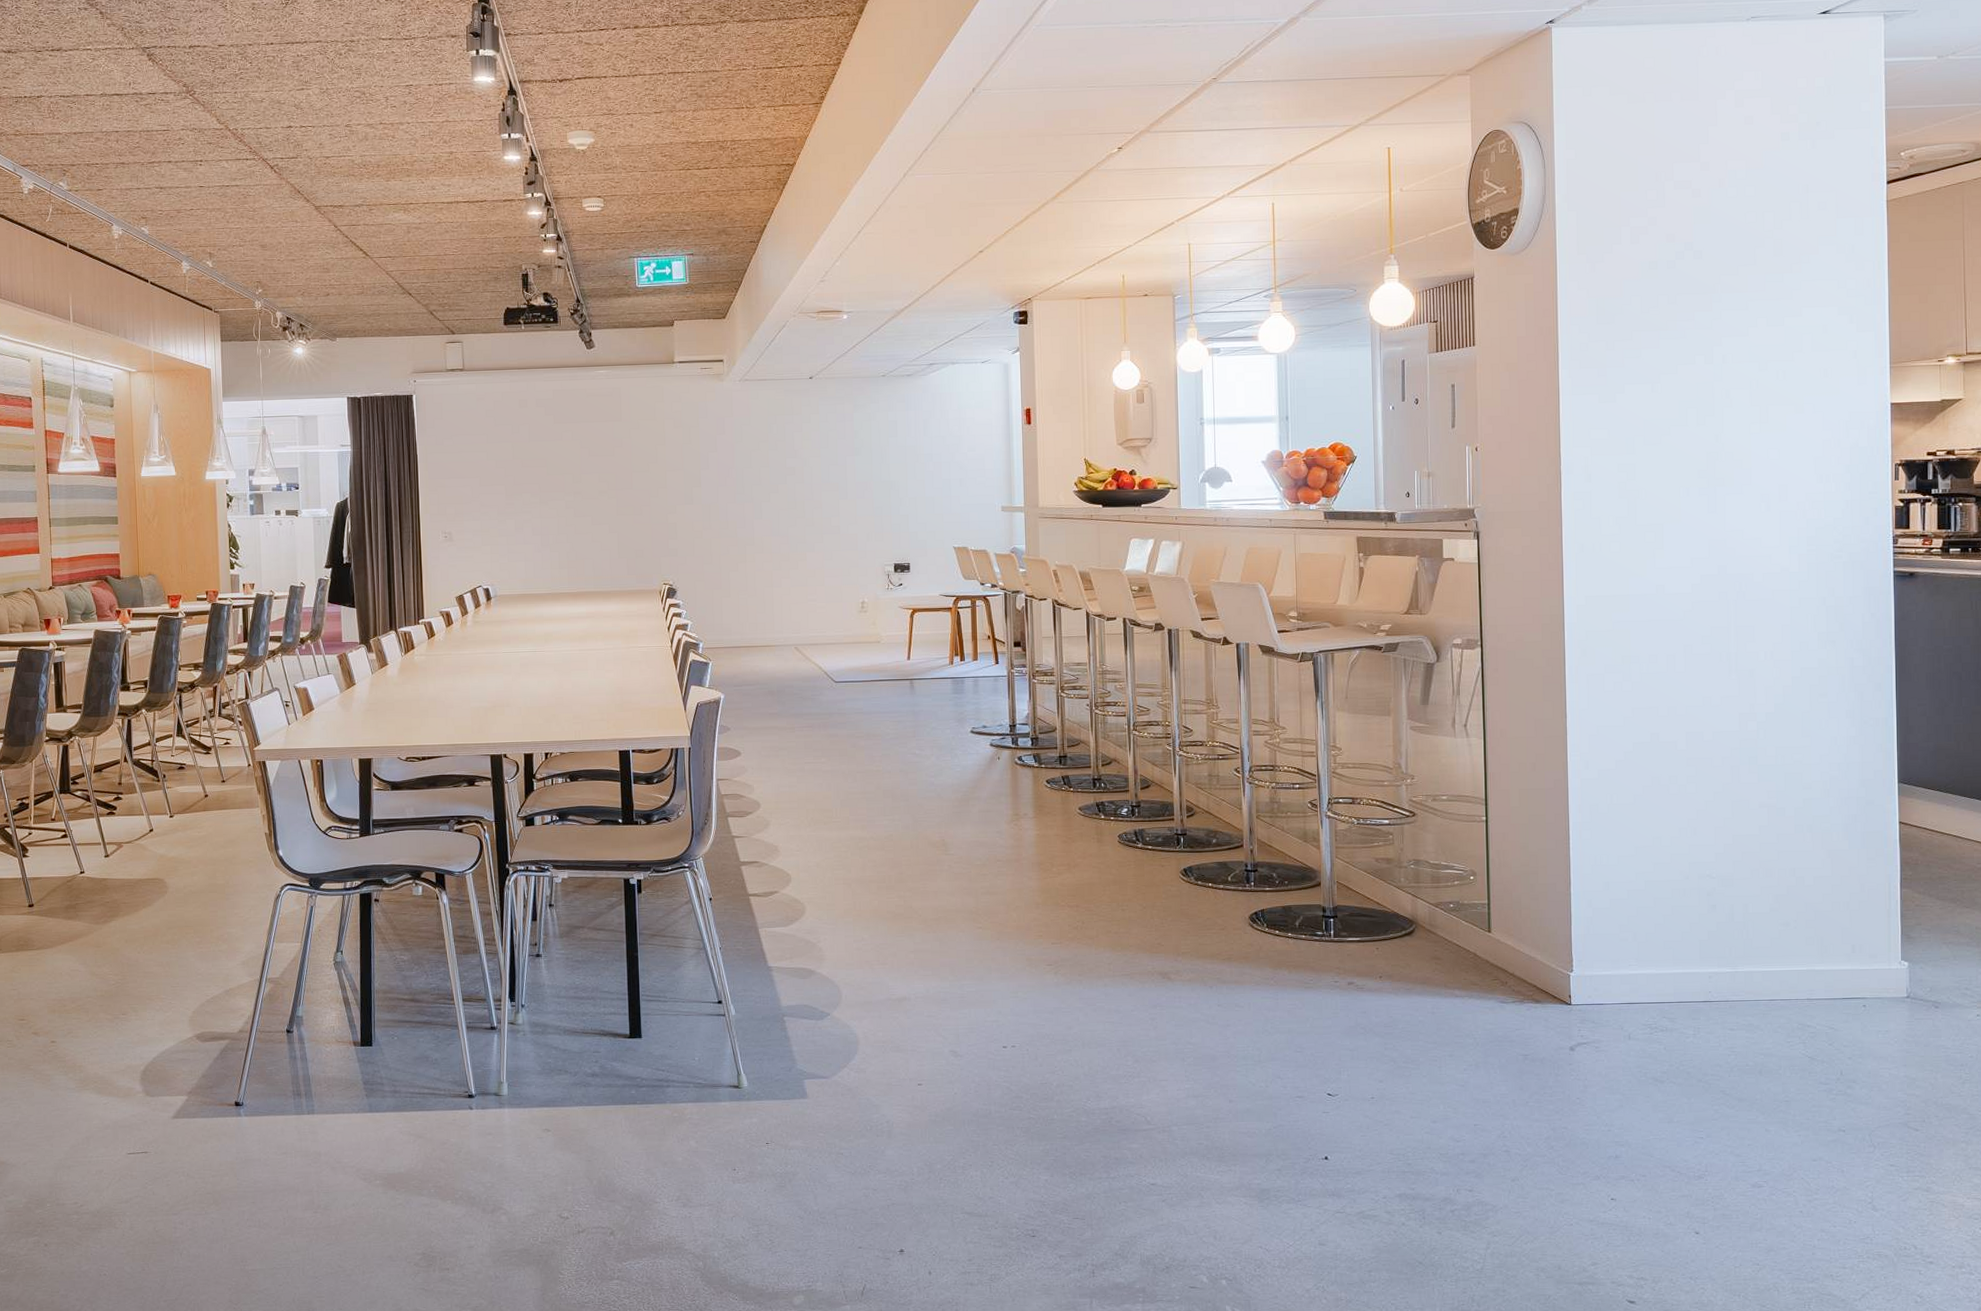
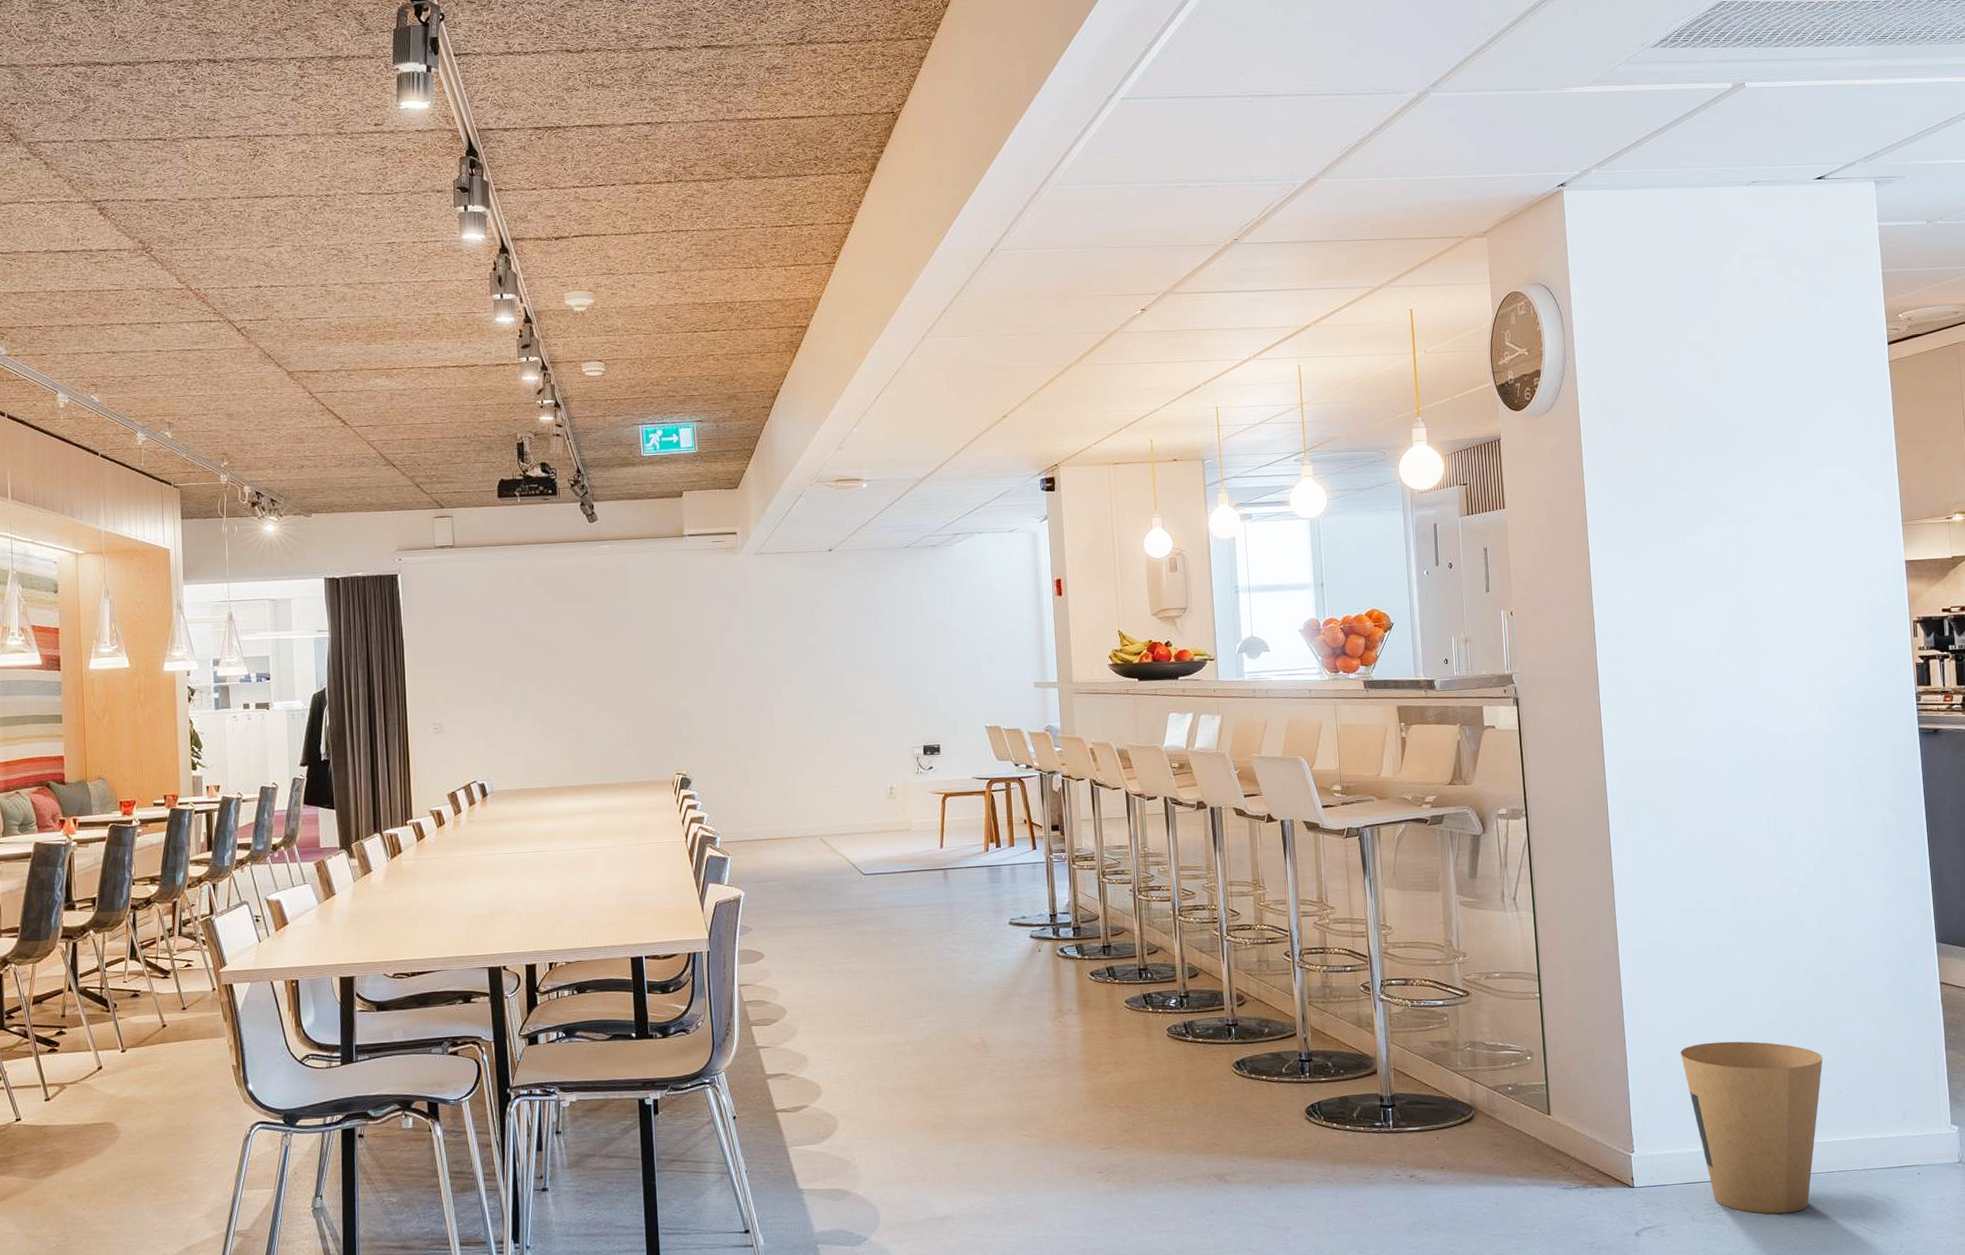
trash can: none [1626,870,1771,1037] -> present [1680,1041,1823,1214]

